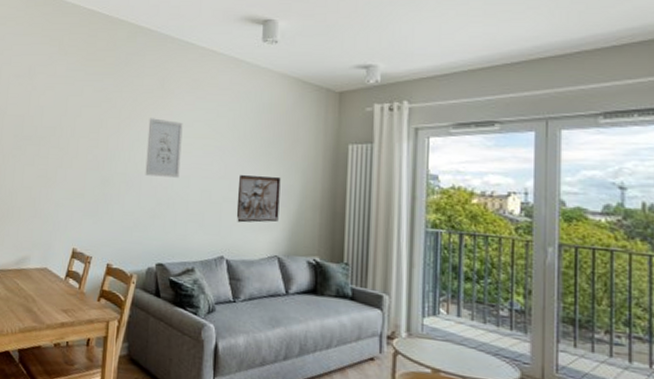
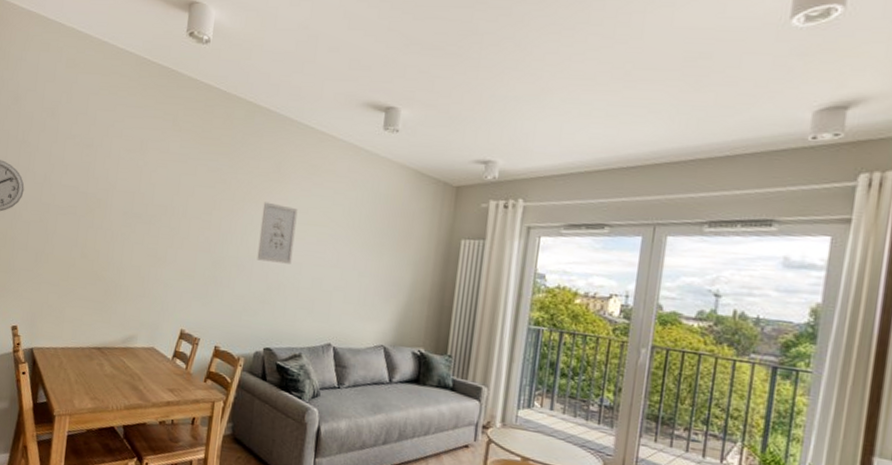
wall relief: present [236,175,281,223] -> none [346,265,392,313]

